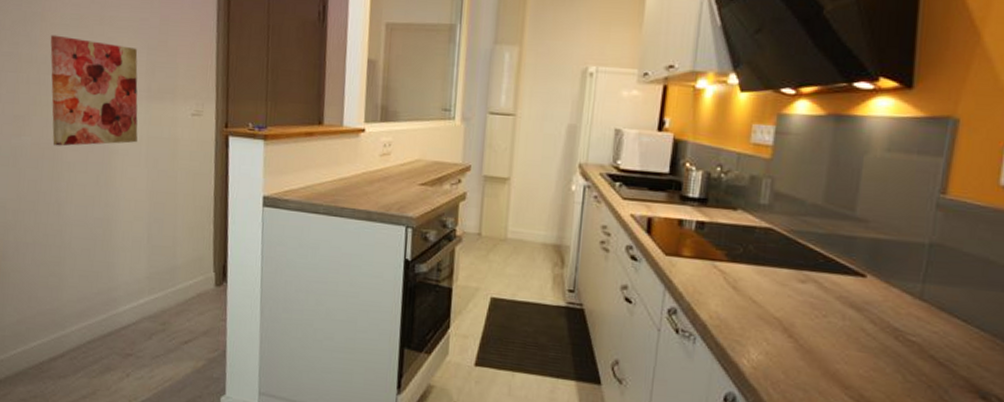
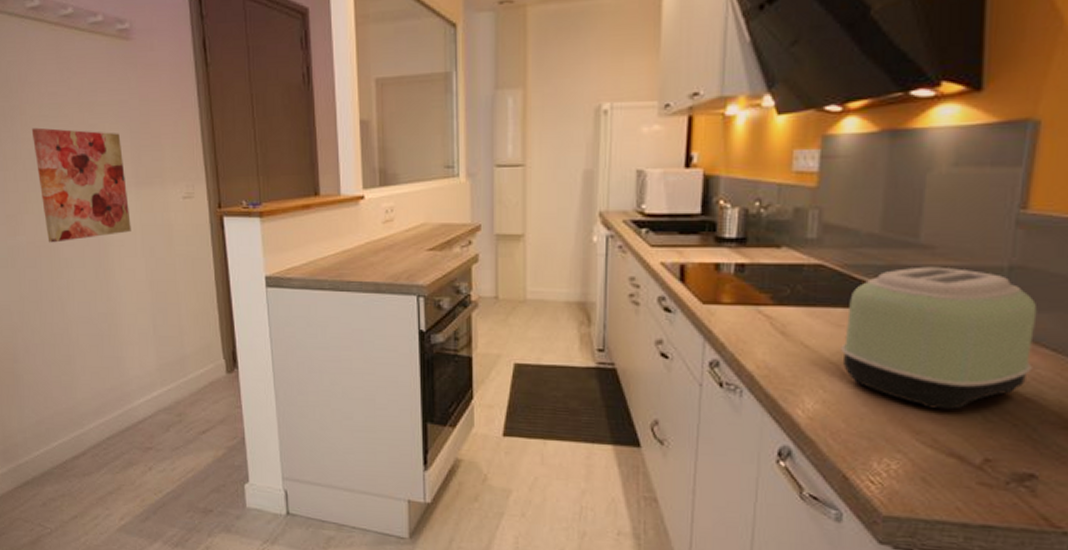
toaster: none [784,237,952,369] -> present [840,266,1038,410]

